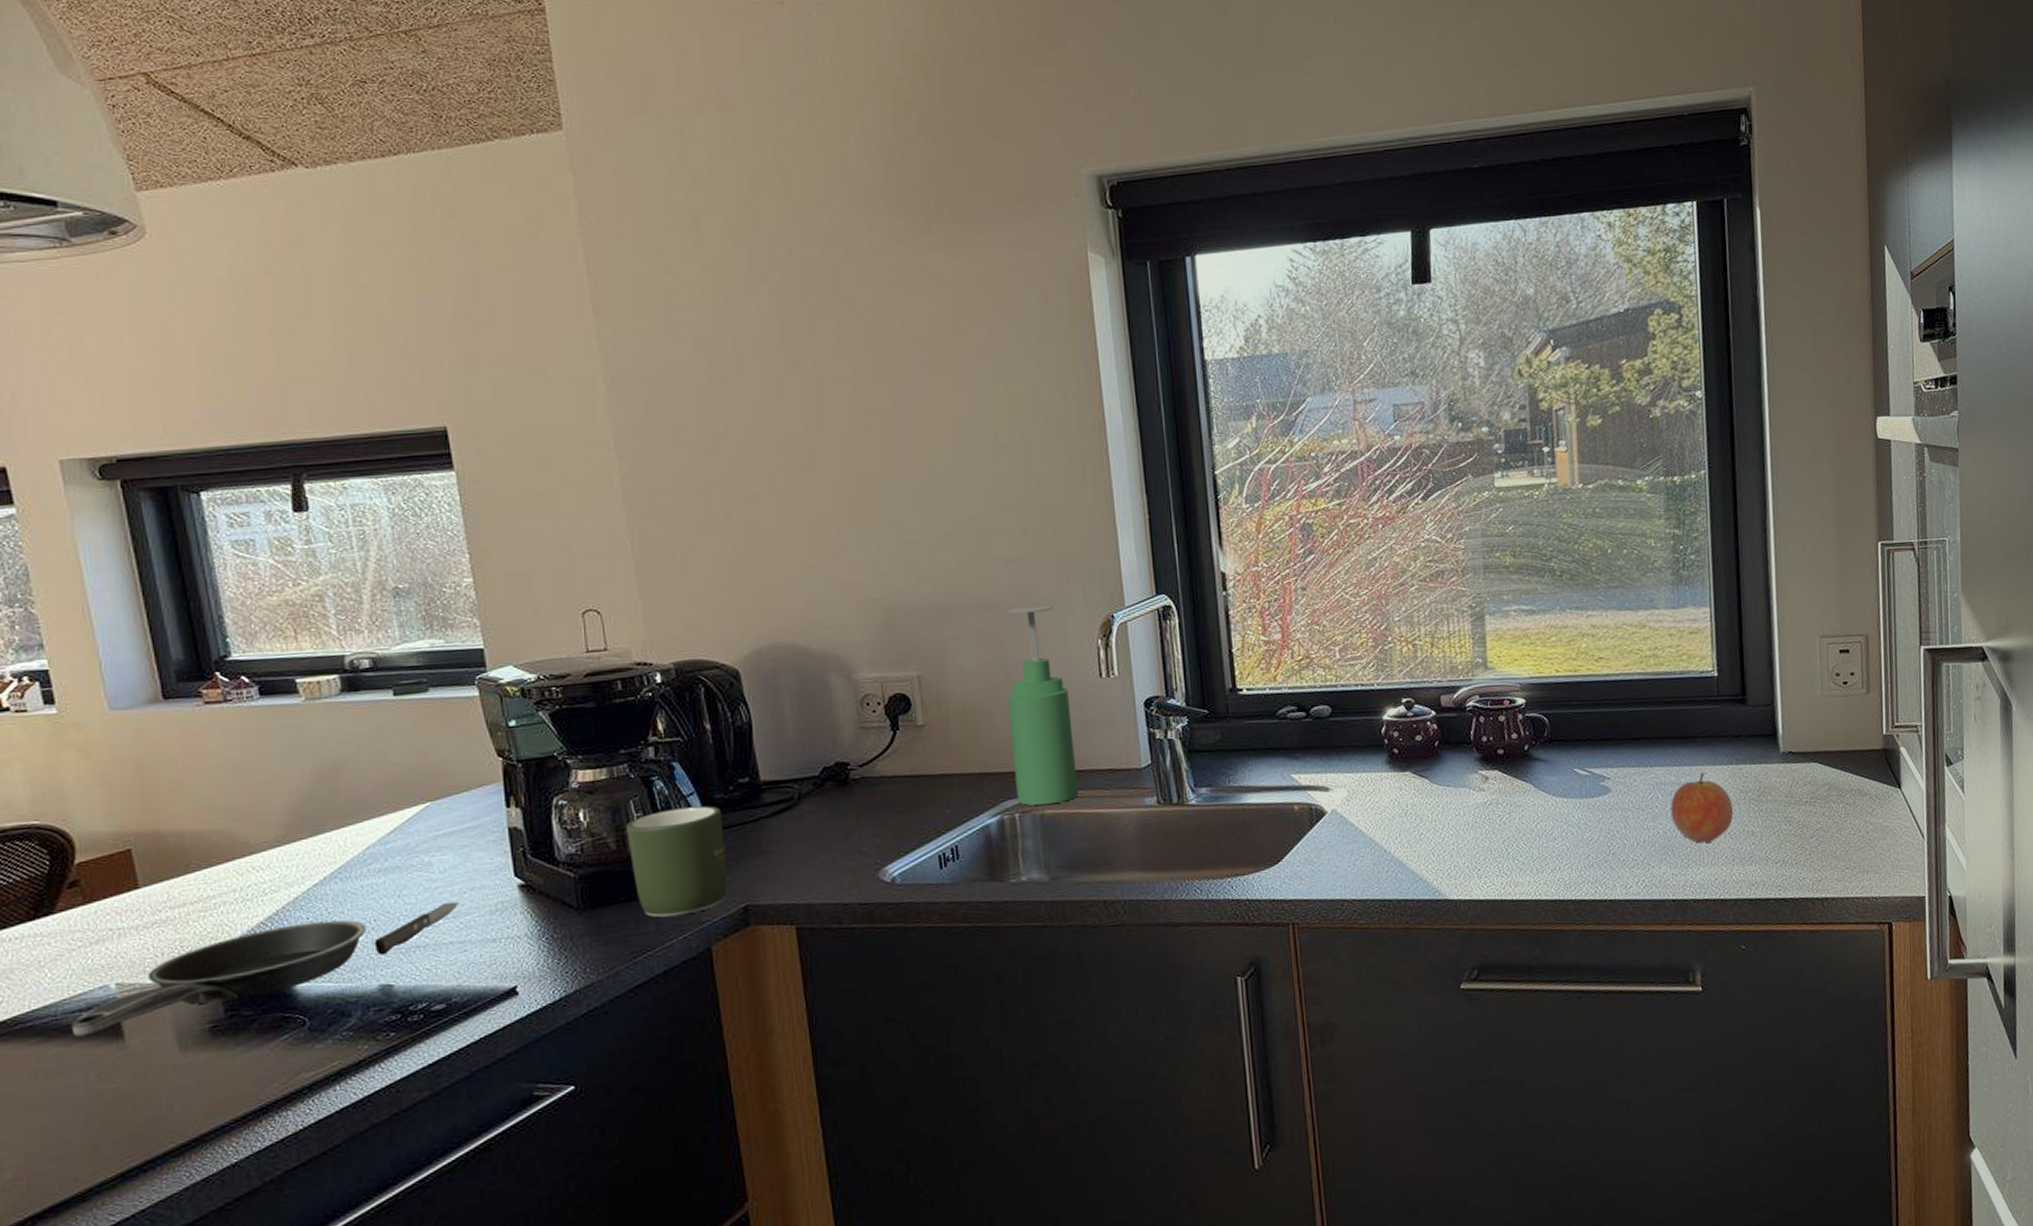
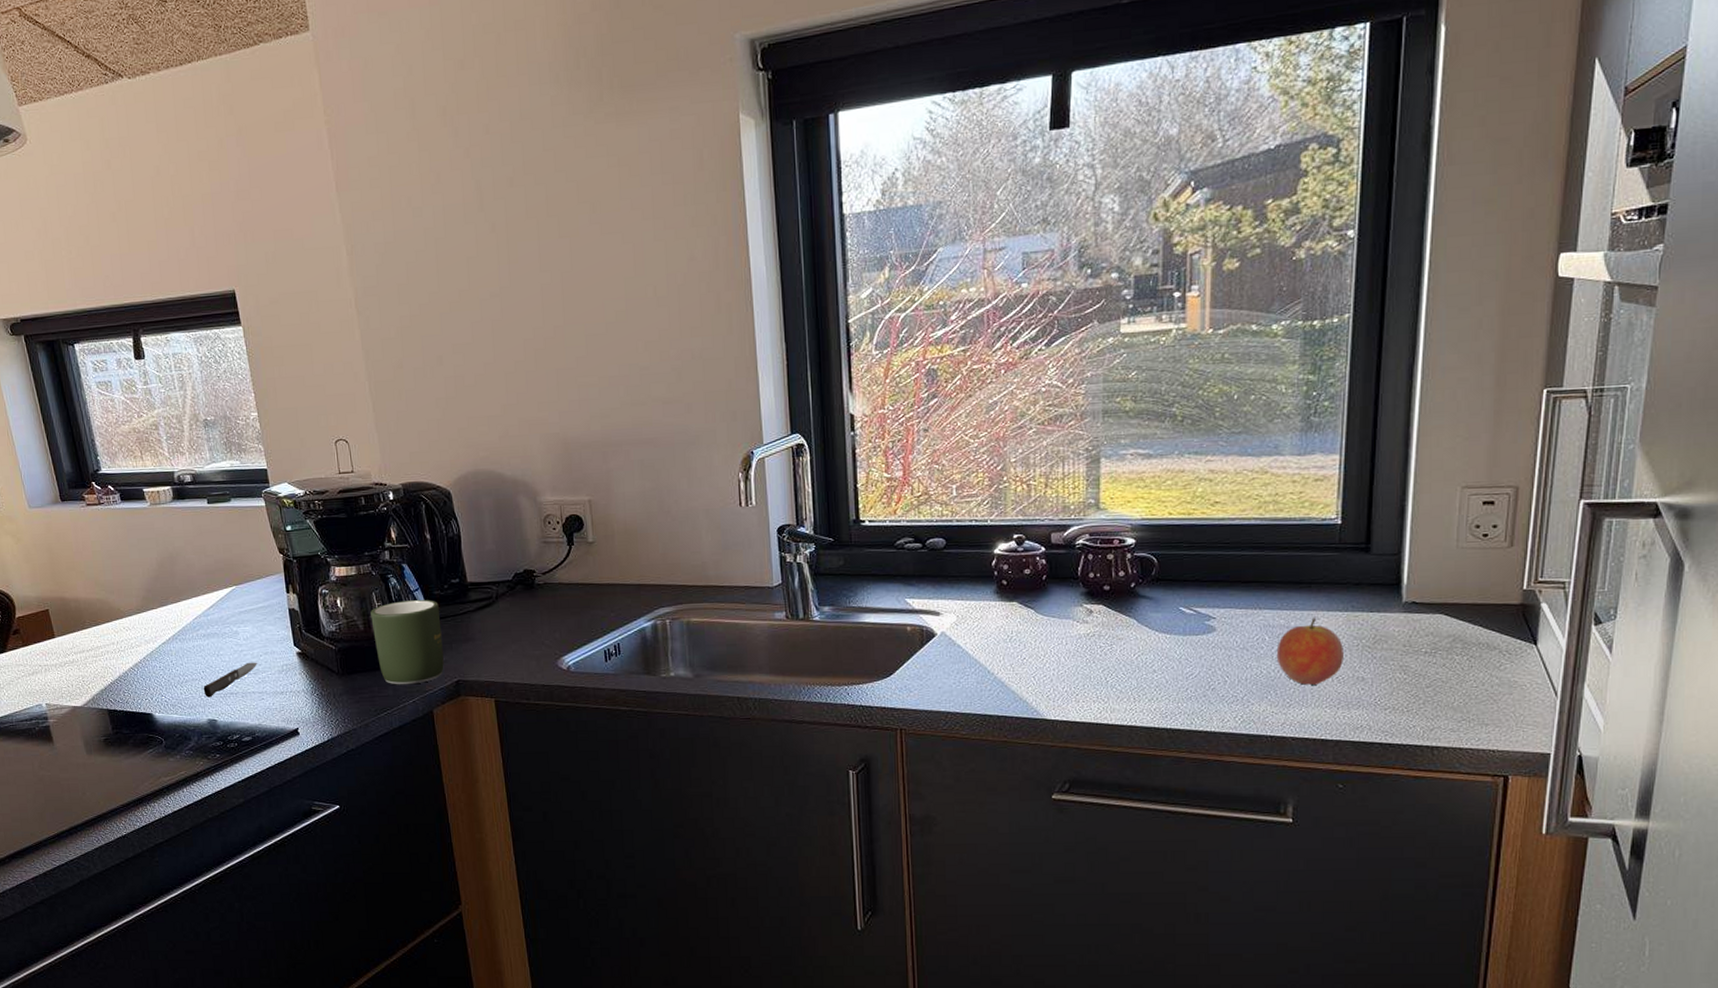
frying pan: present [71,919,366,1038] -> none [21,670,198,739]
soap dispenser: present [1006,605,1079,806] -> none [661,441,719,615]

